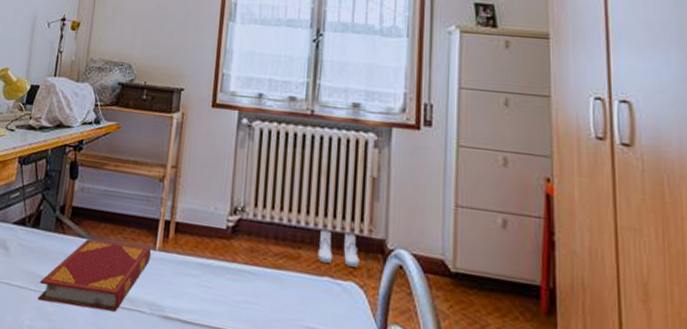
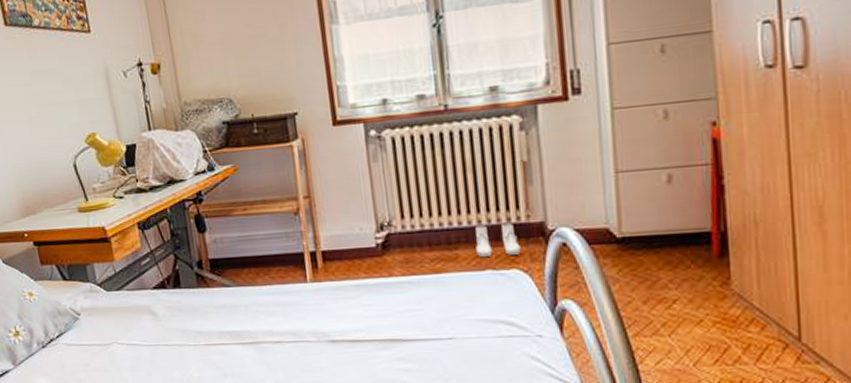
hardback book: present [38,238,152,312] -> none [197,281,305,352]

